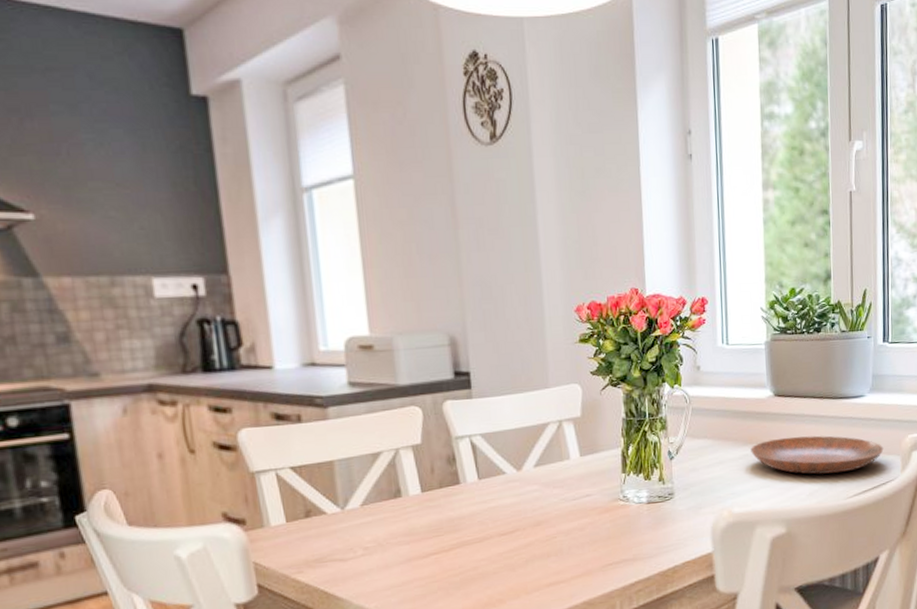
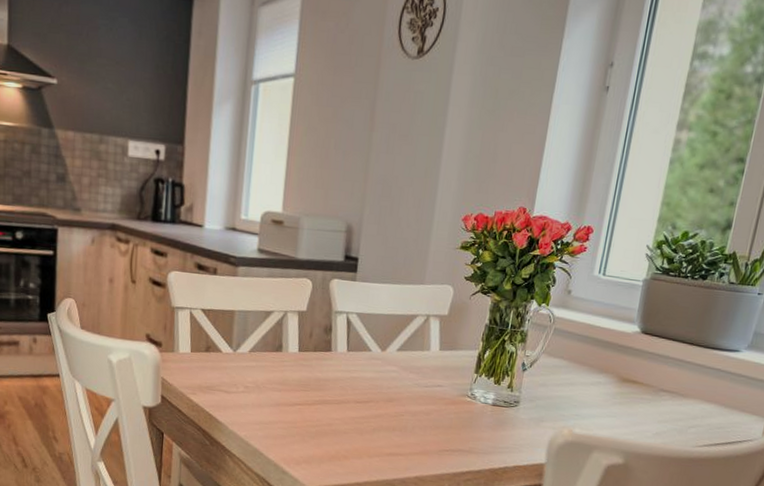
bowl: present [750,435,884,475] -> none [604,373,749,422]

